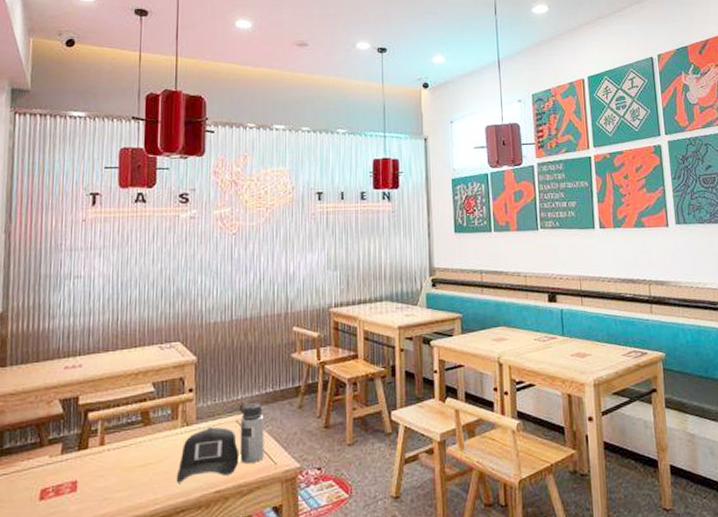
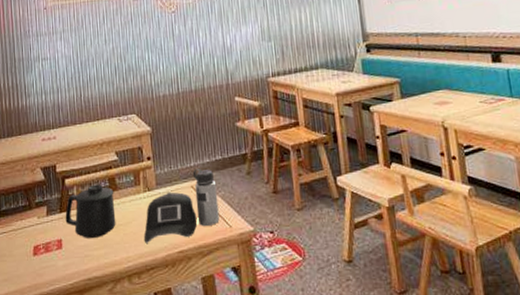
mug: none [84,418,146,479] -> present [65,184,116,238]

